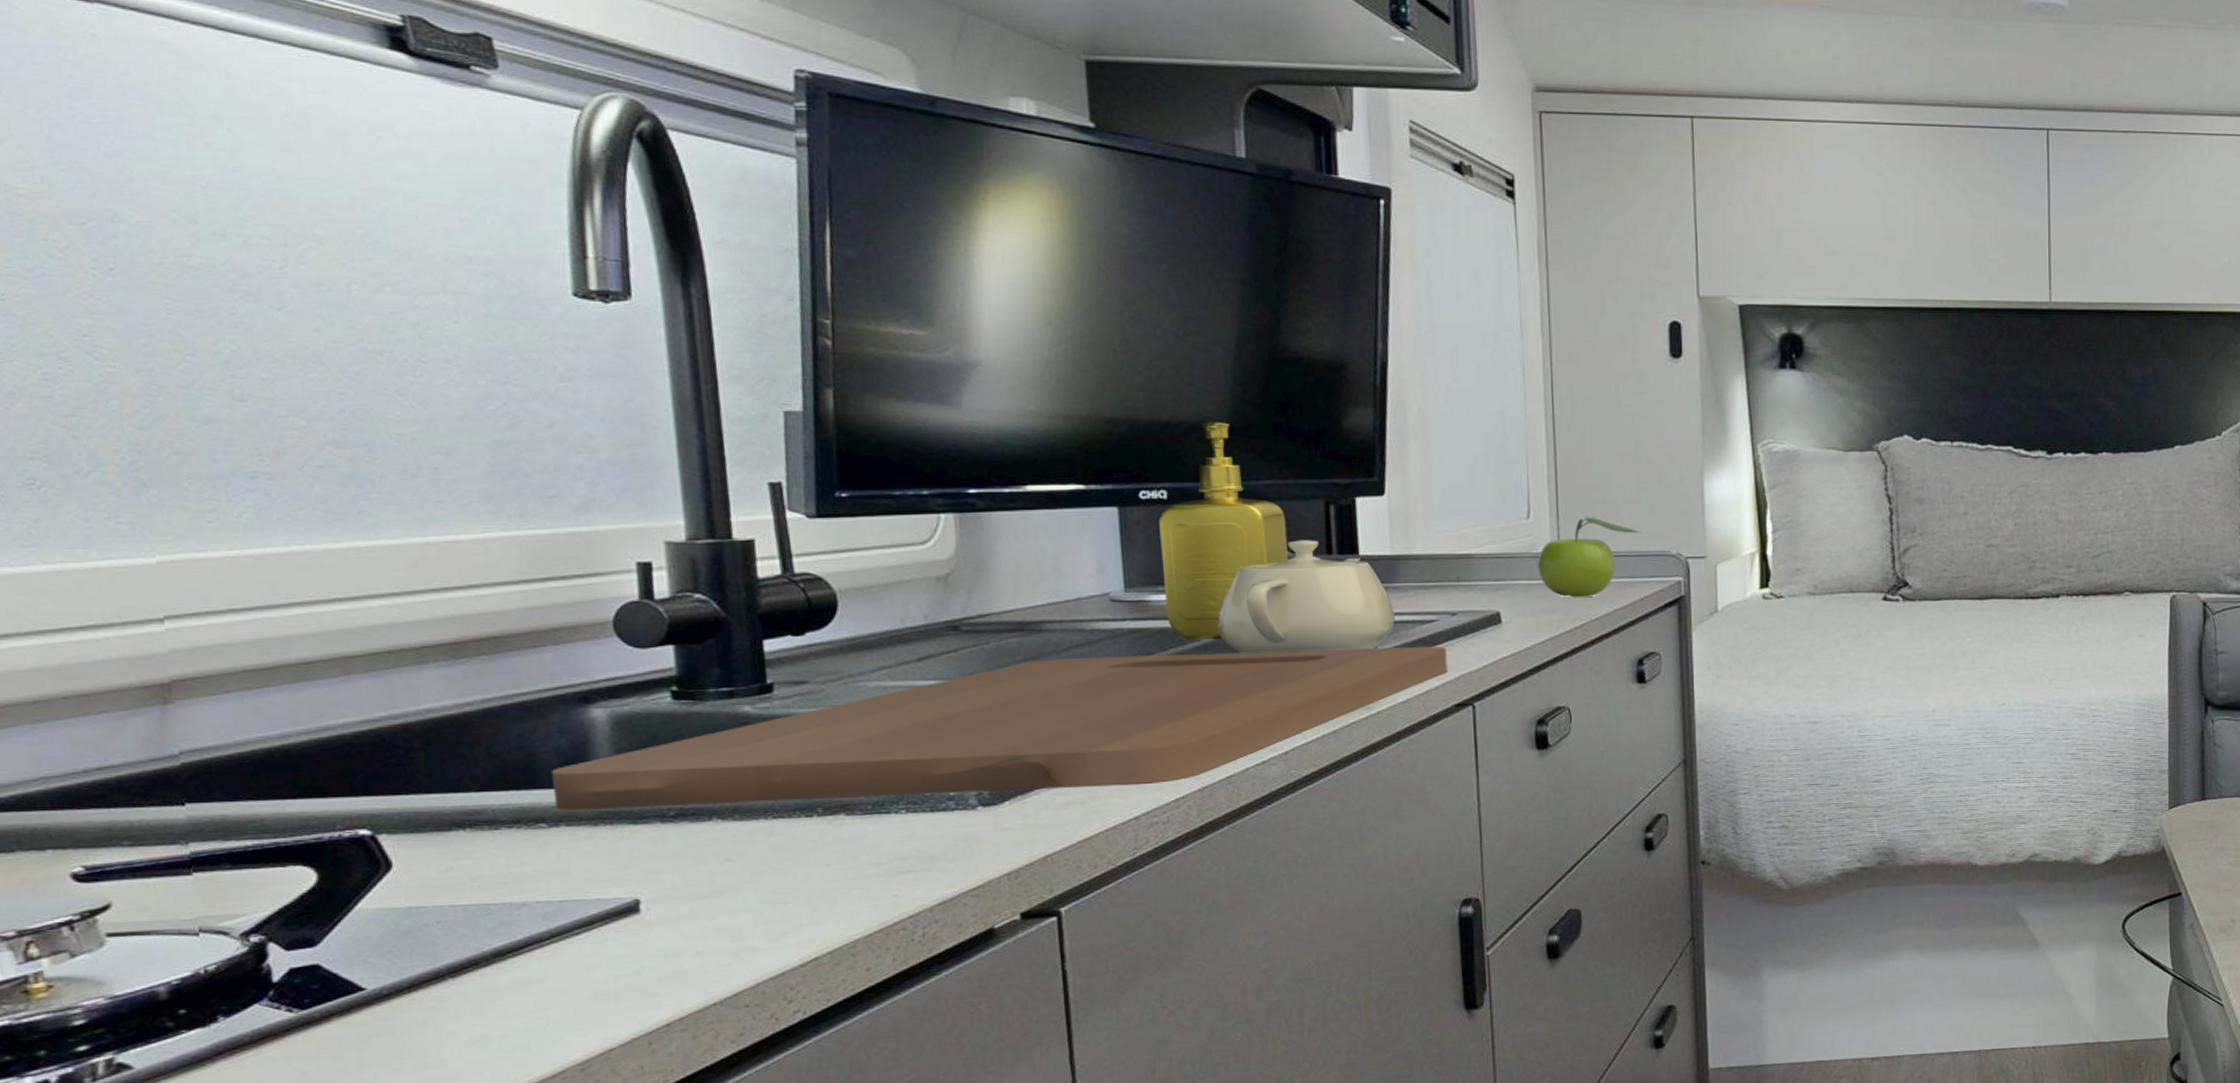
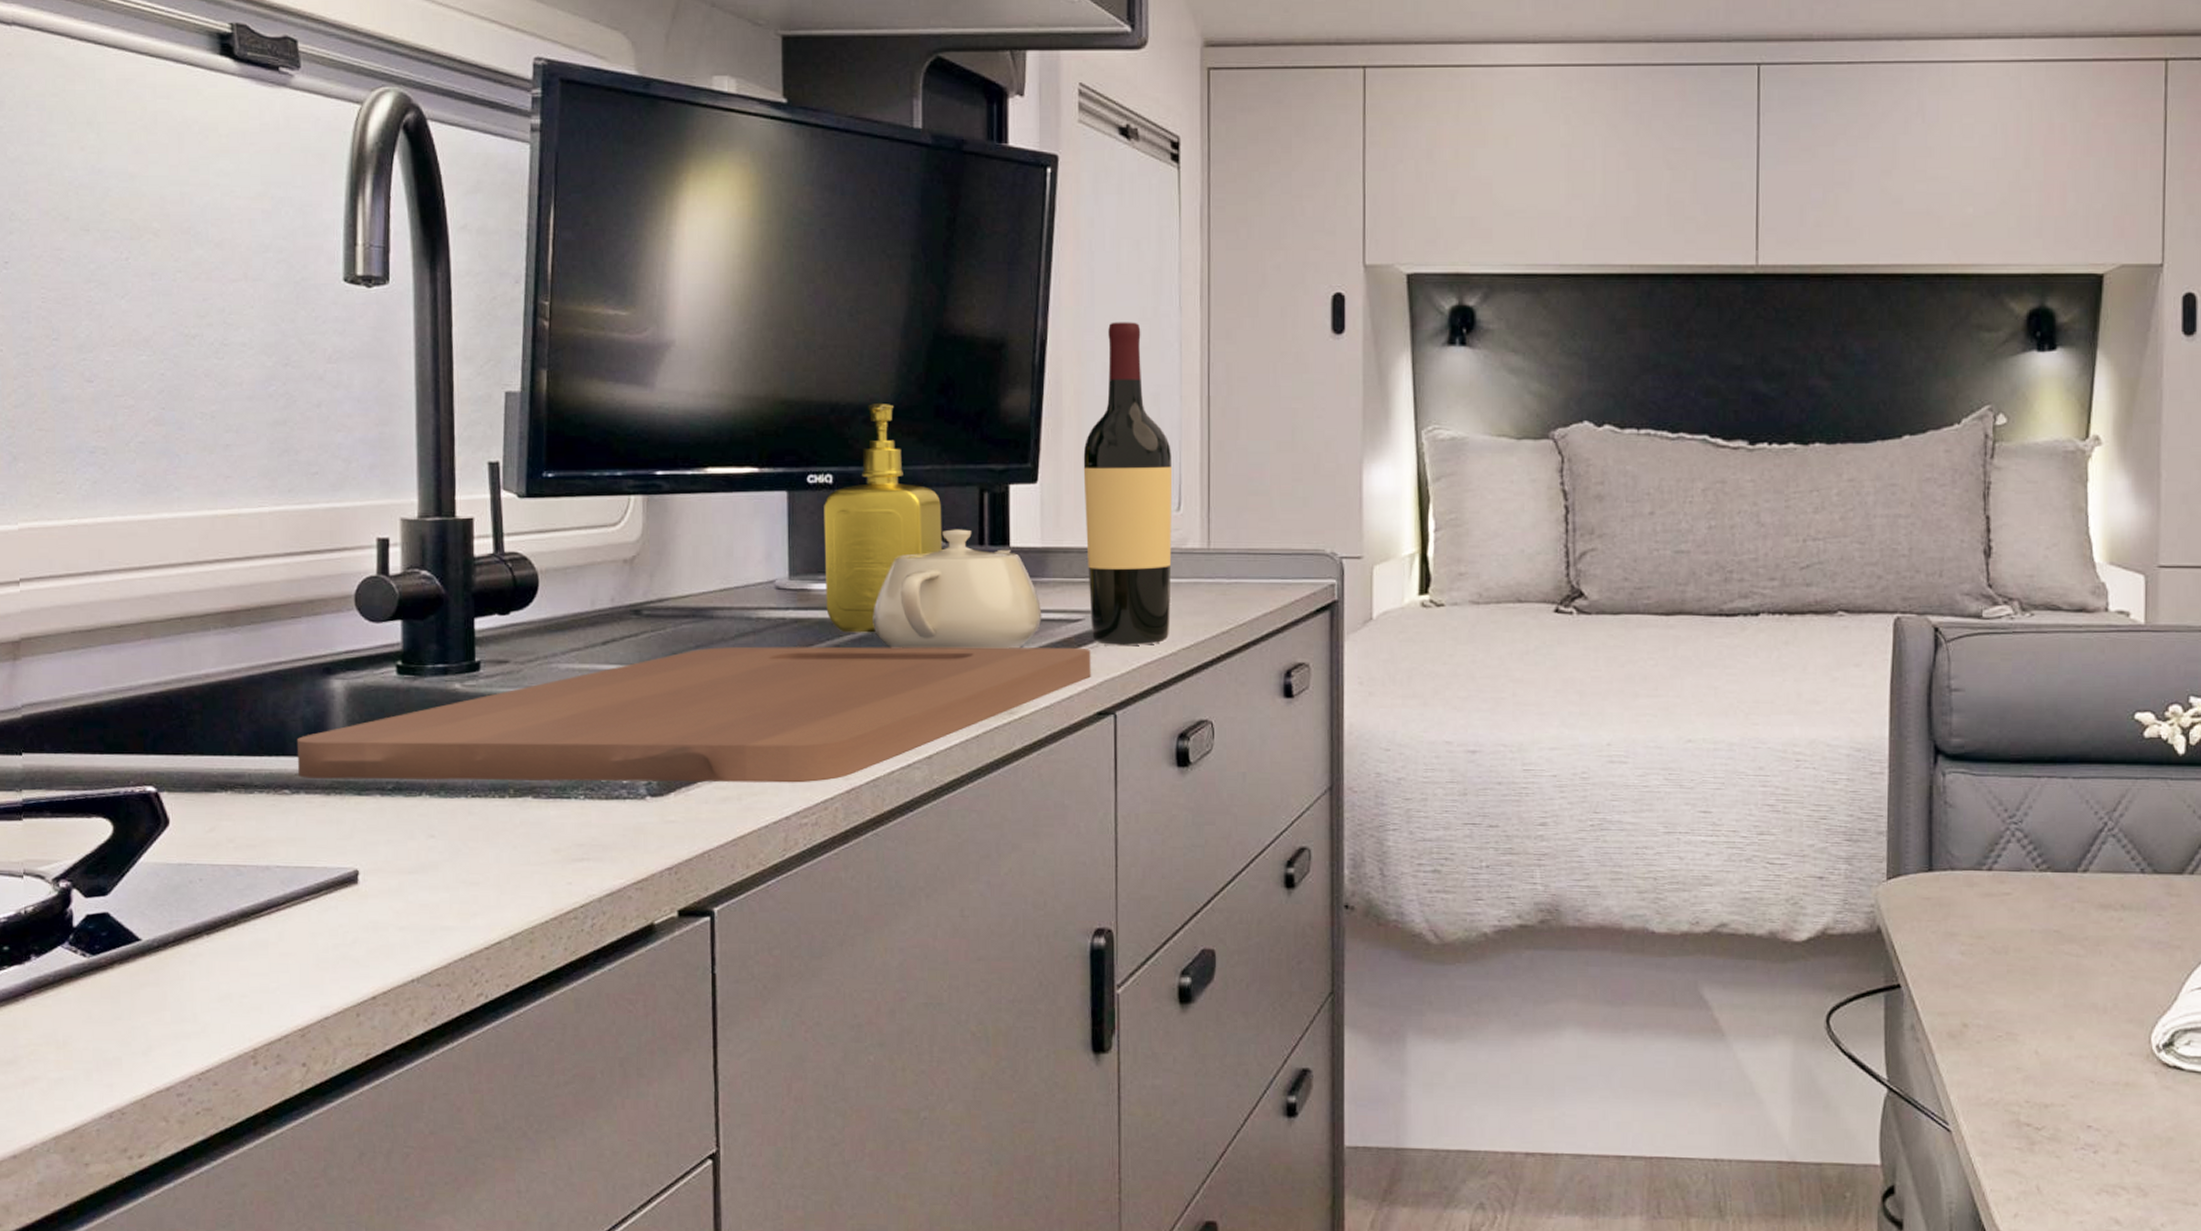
wine bottle: none [1430,345,1525,644] -> present [1083,322,1173,646]
fruit: present [1538,517,1643,598] -> none [1187,510,1296,600]

